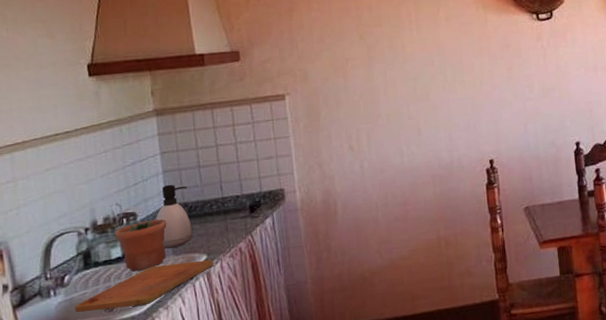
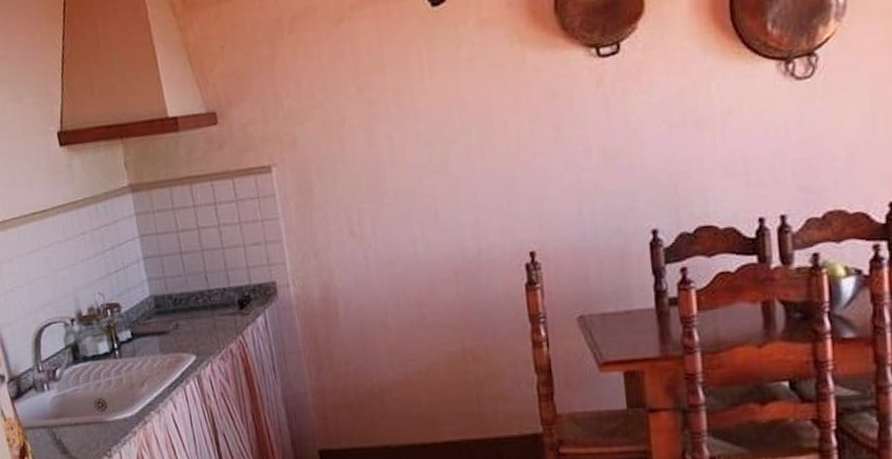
cutting board: present [74,259,214,313] -> none [68,360,204,410]
planter: present [115,219,167,271] -> none [100,312,154,368]
soap dispenser: present [155,184,194,249] -> none [139,272,180,347]

